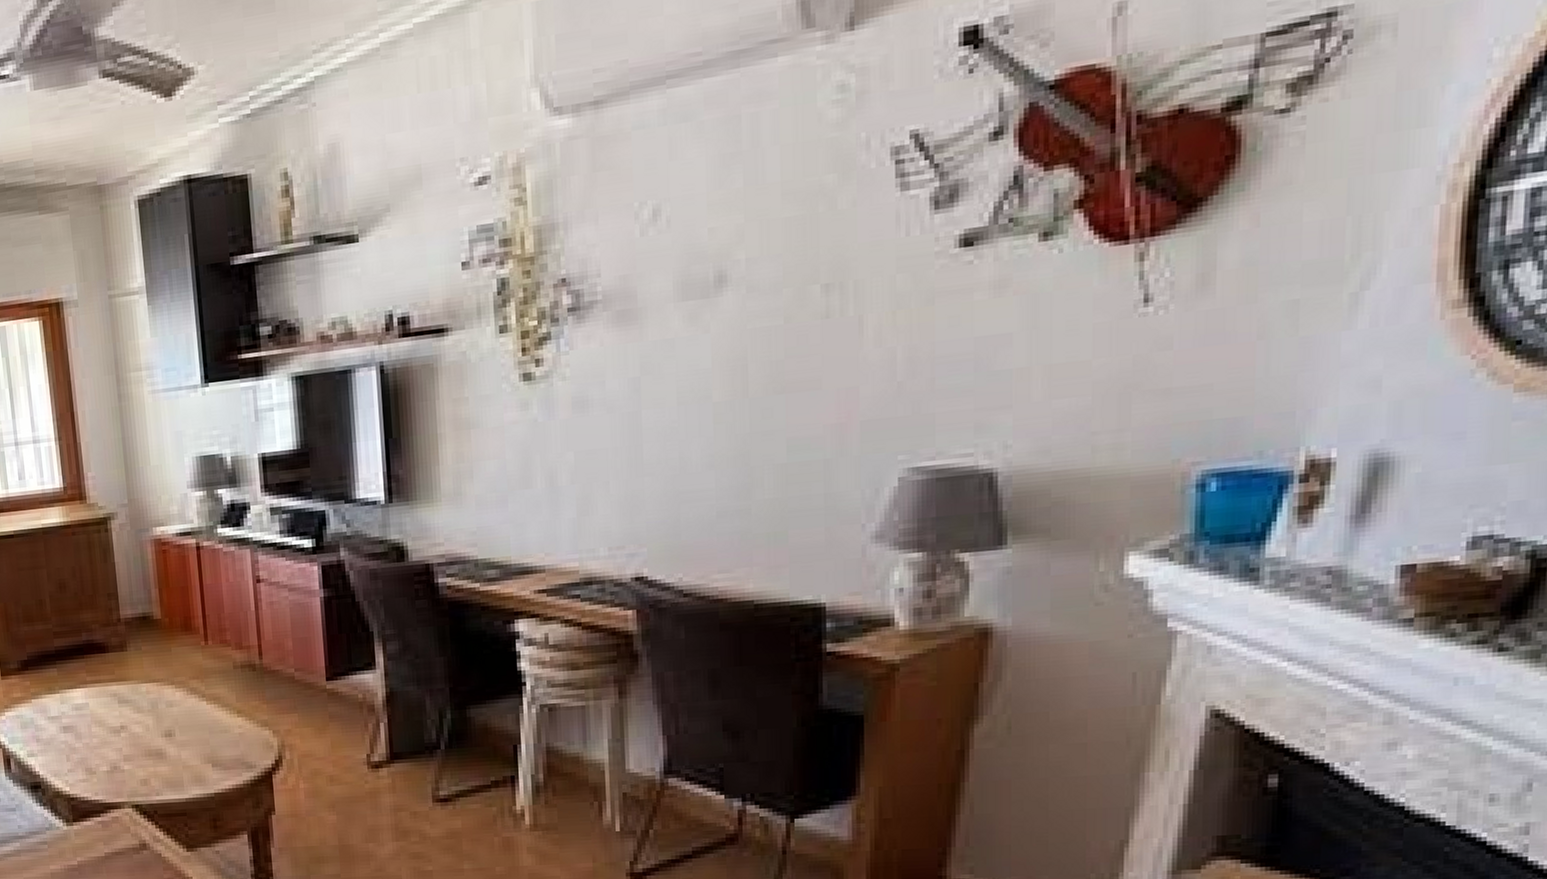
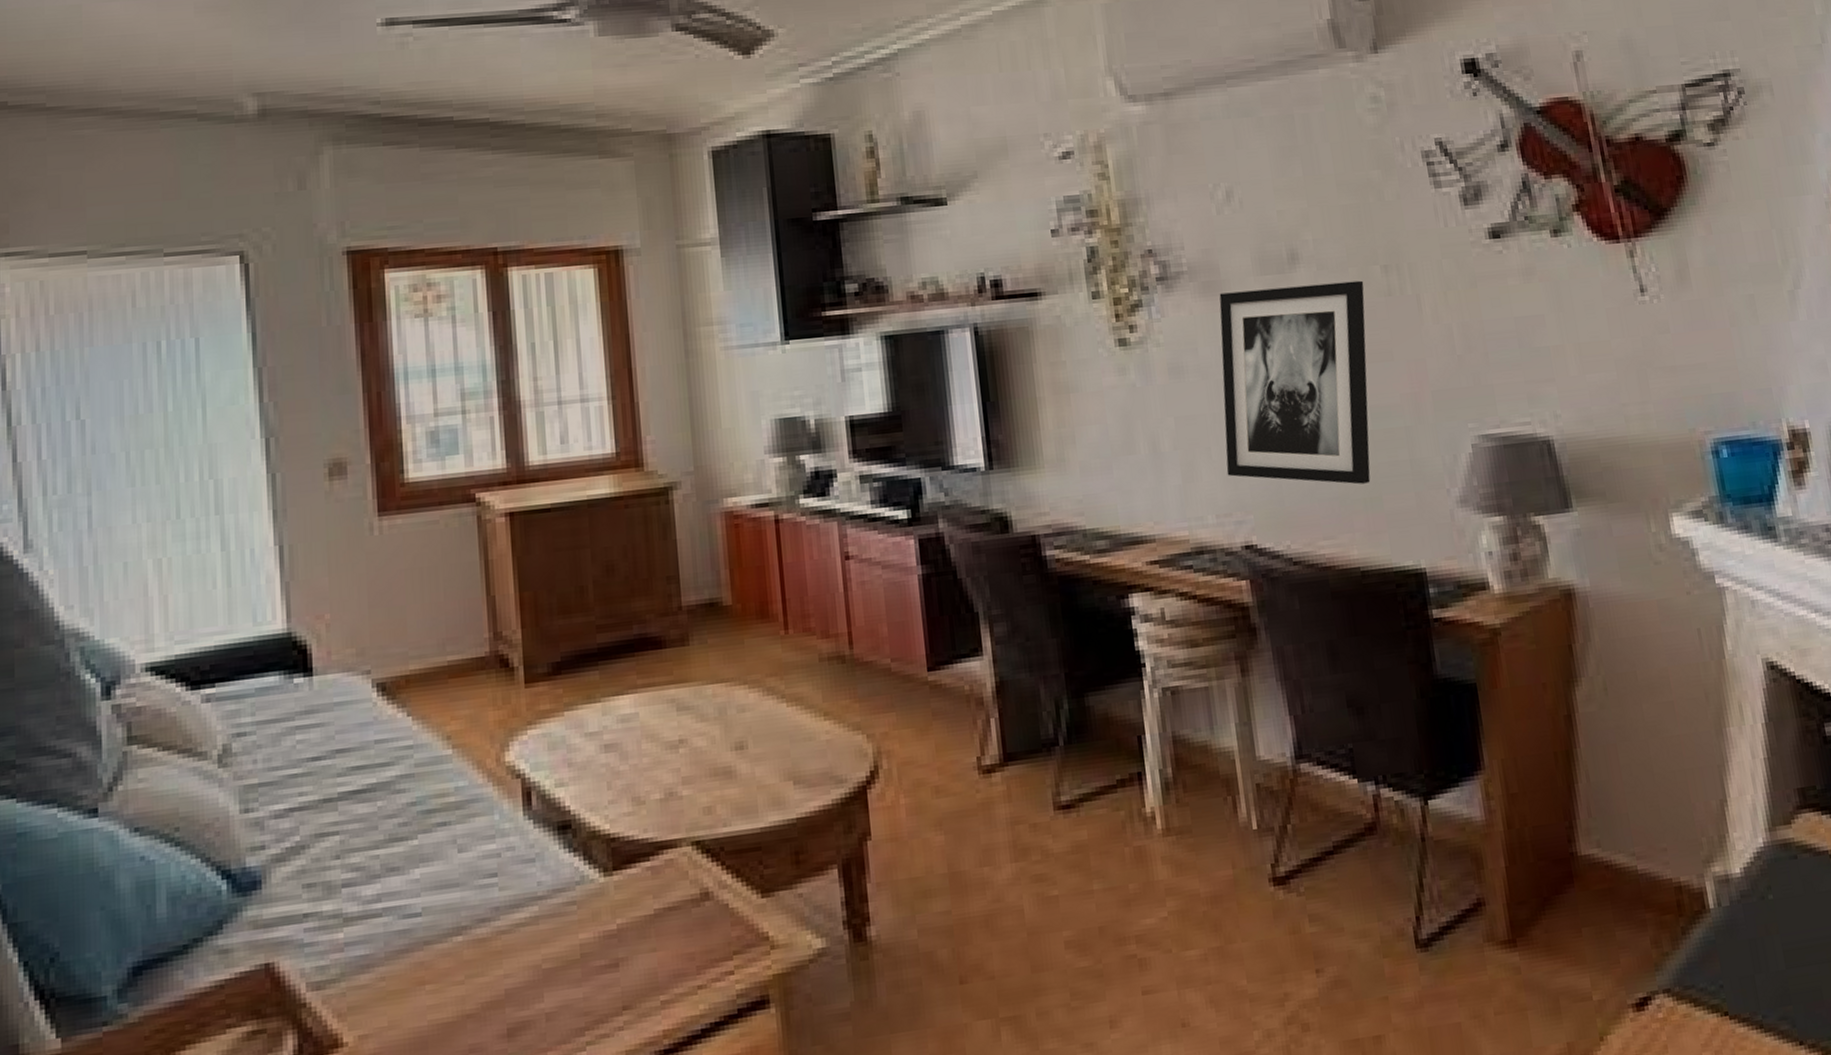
wall art: none [623,302,799,519] -> present [1219,280,1371,485]

